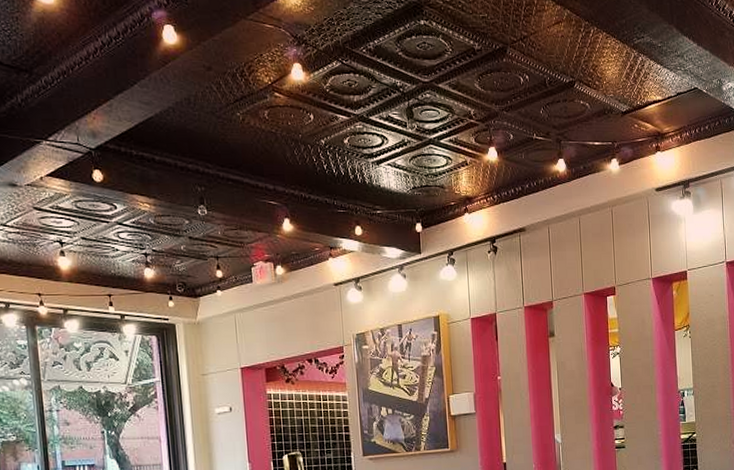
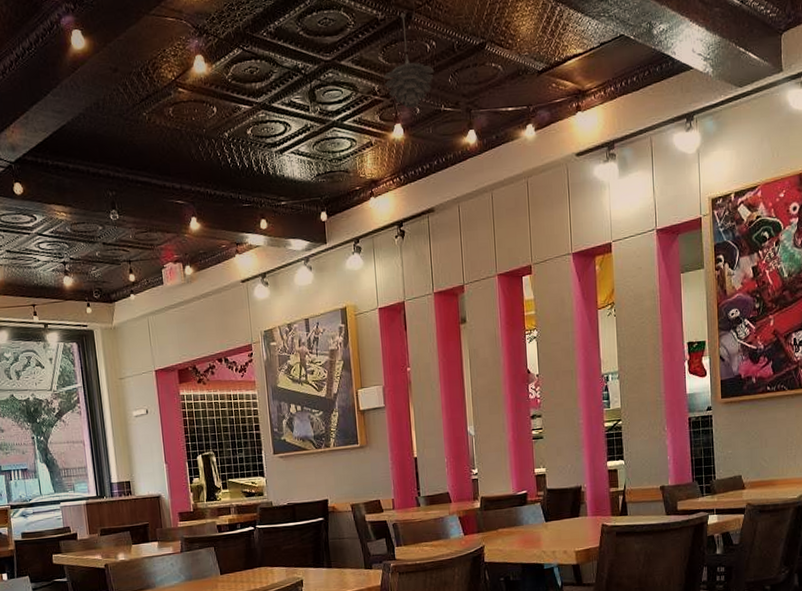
pendant light: none [479,47,528,134] -> present [384,13,435,109]

